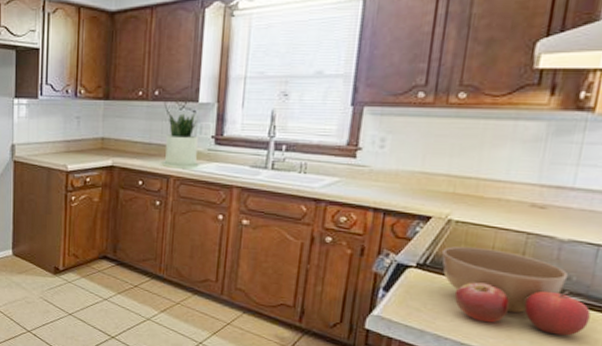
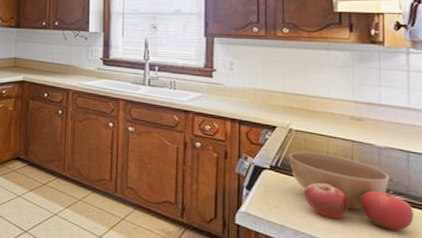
planter: present [161,113,199,169] -> none [61,39,92,84]

